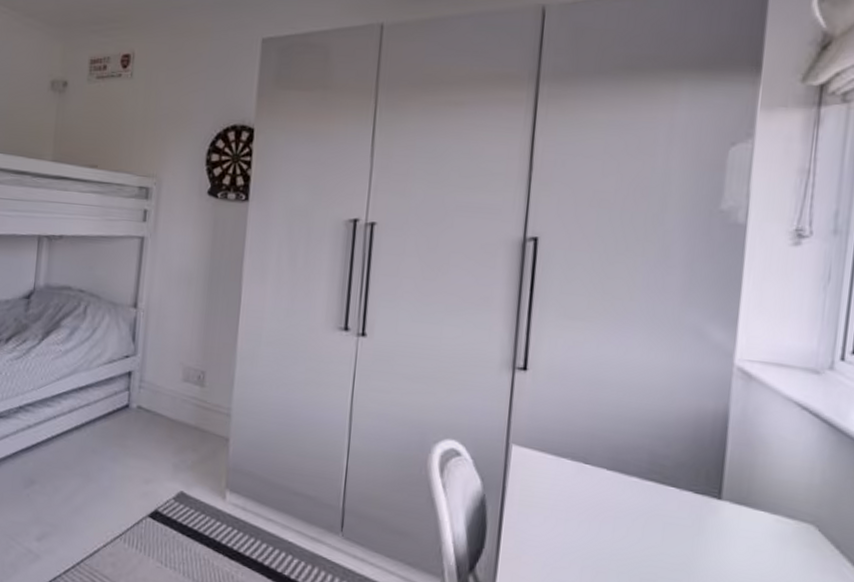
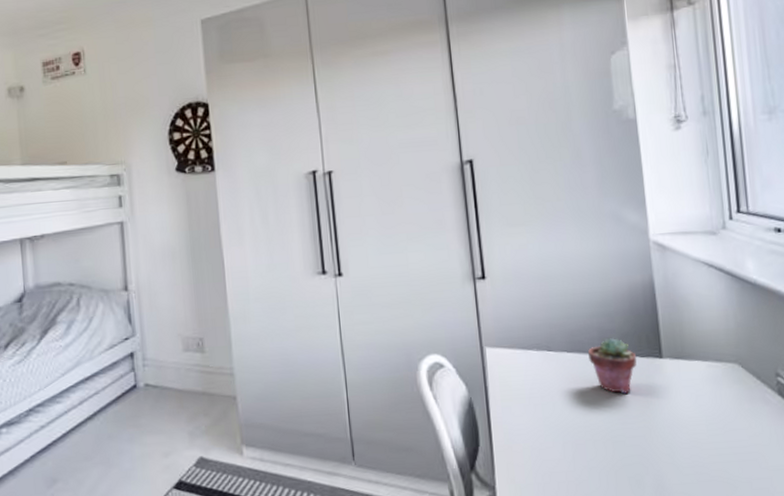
potted succulent: none [631,464,690,530] -> present [587,338,637,394]

